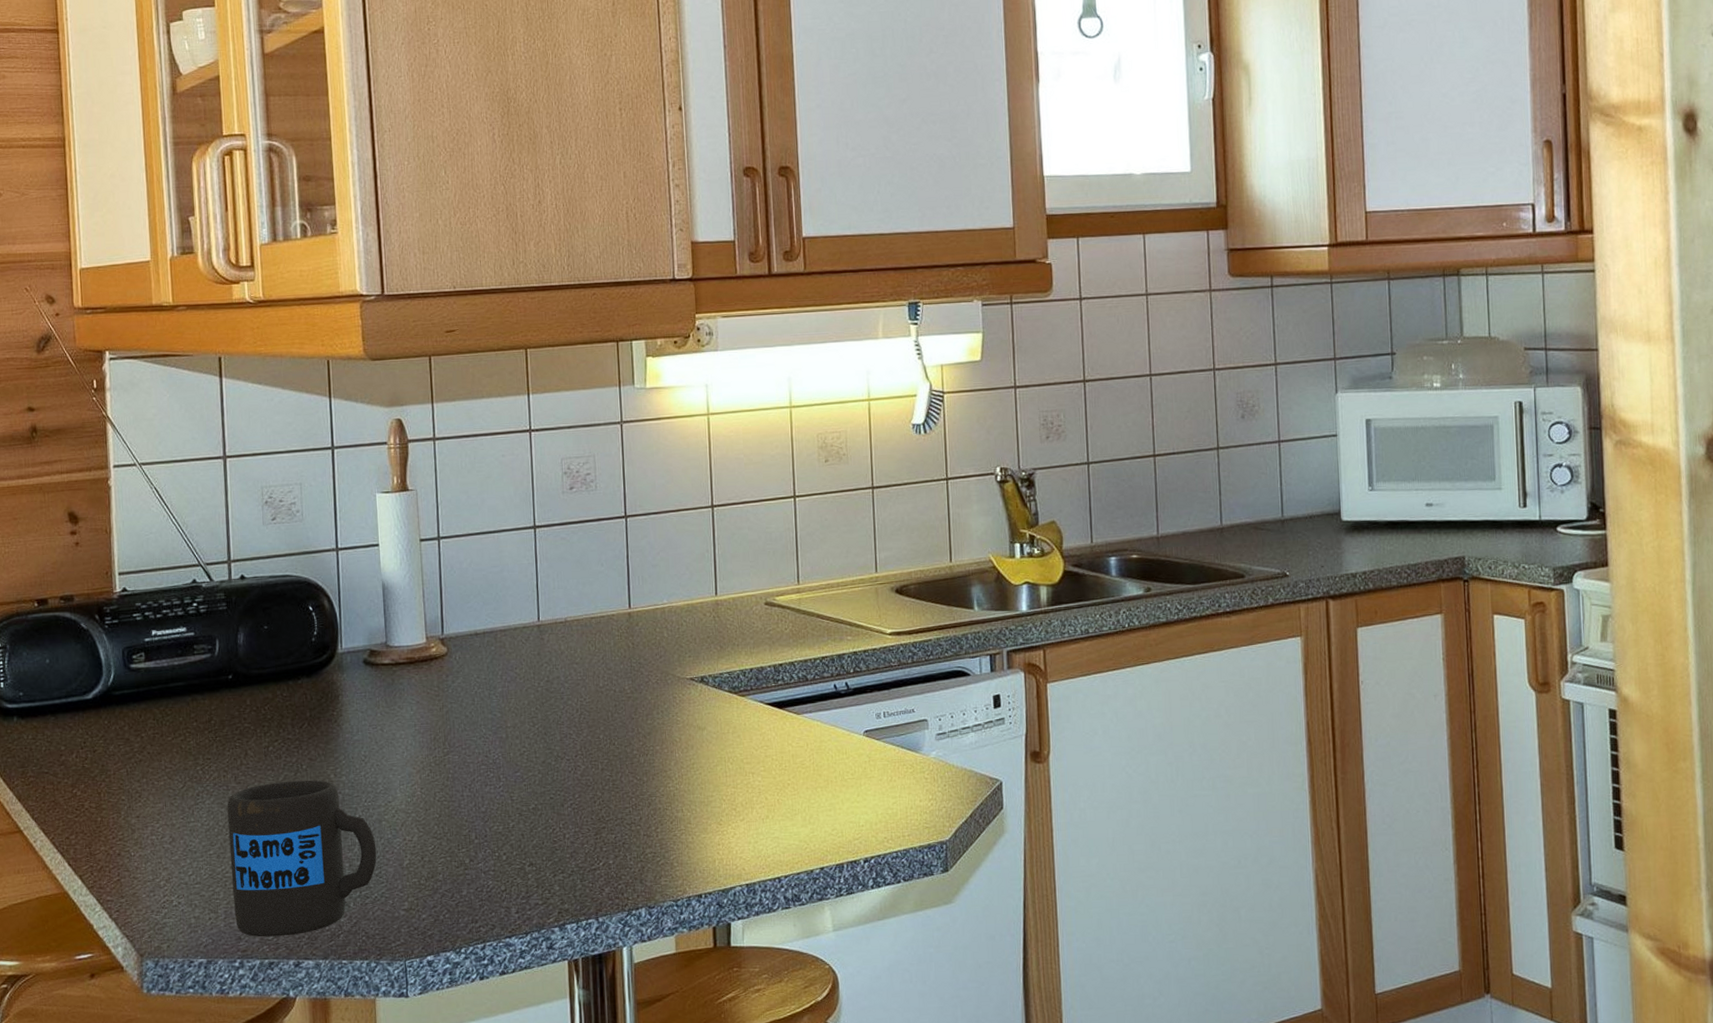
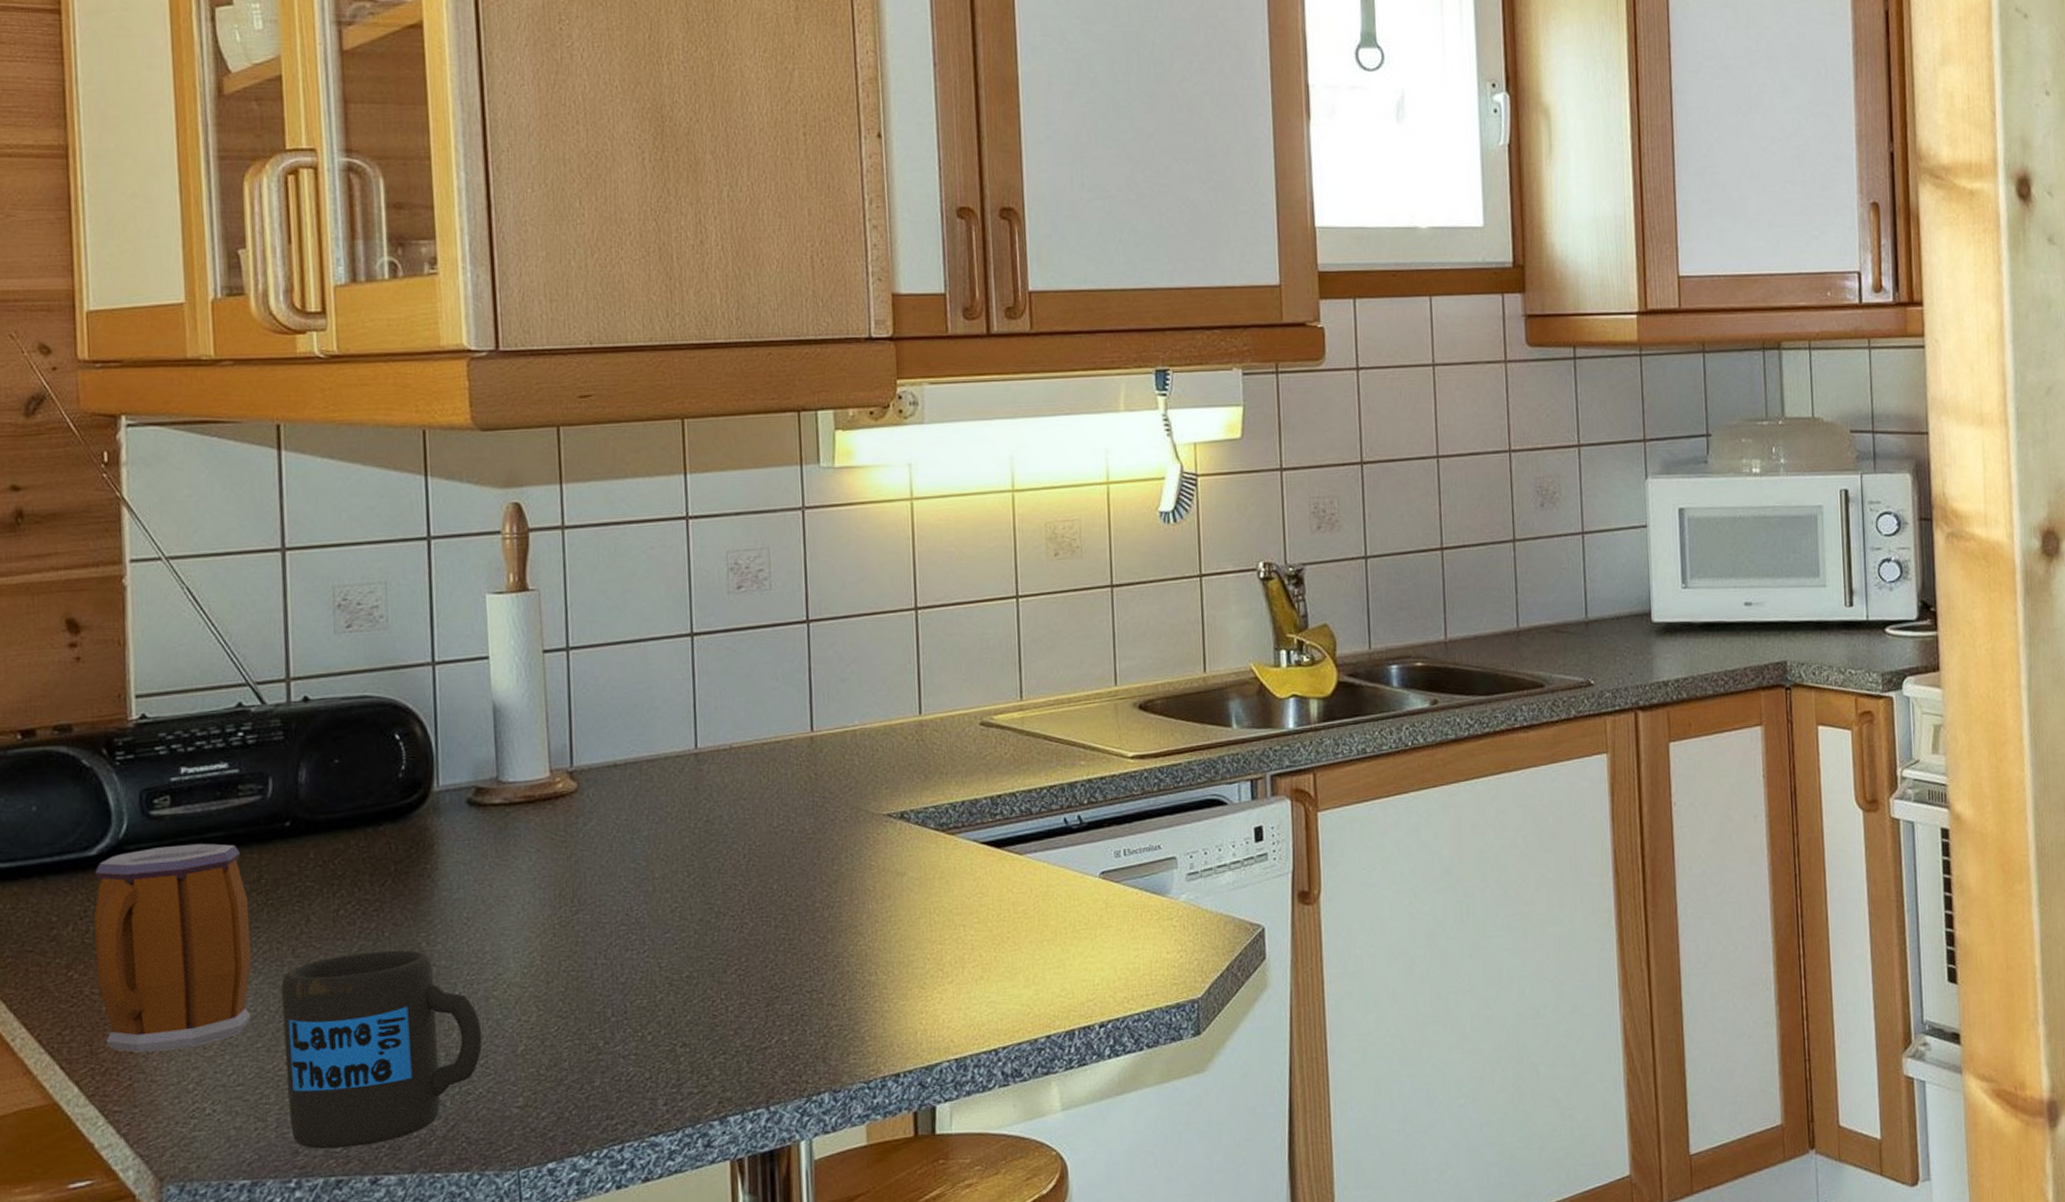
mug: none [91,691,206,855] -> present [93,843,252,1053]

